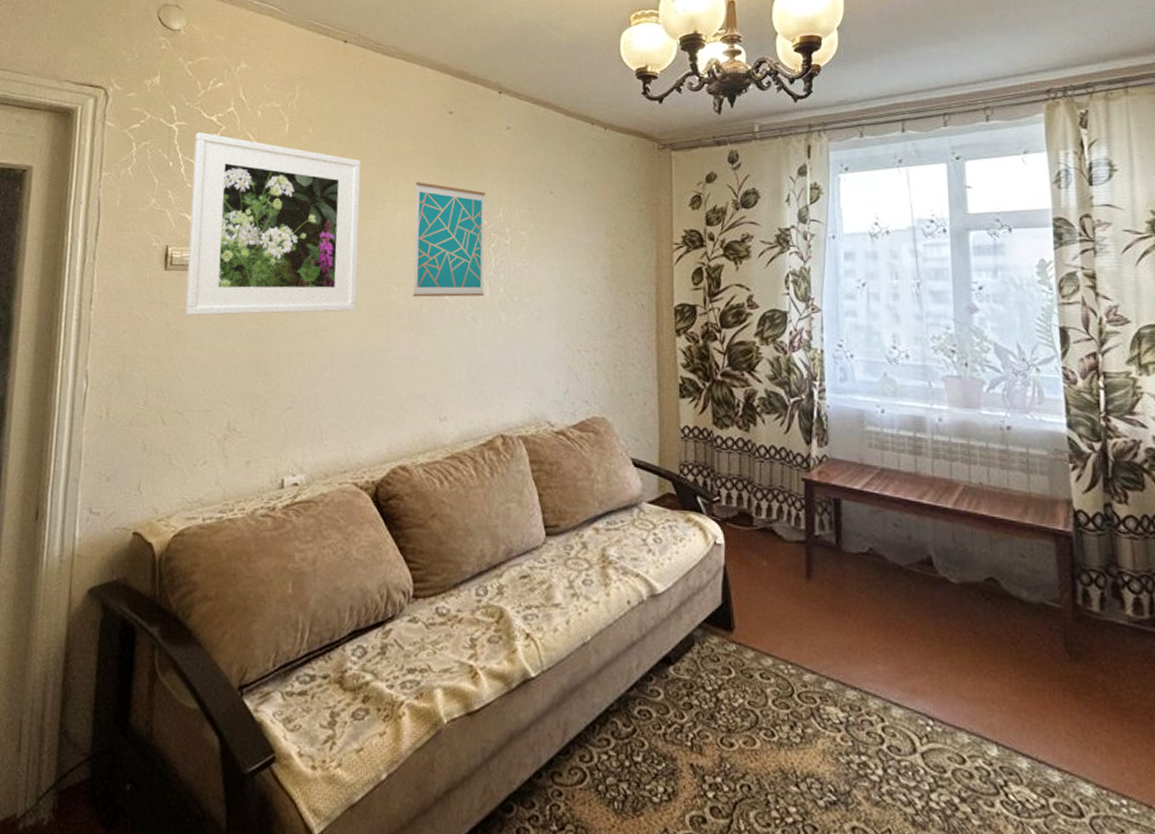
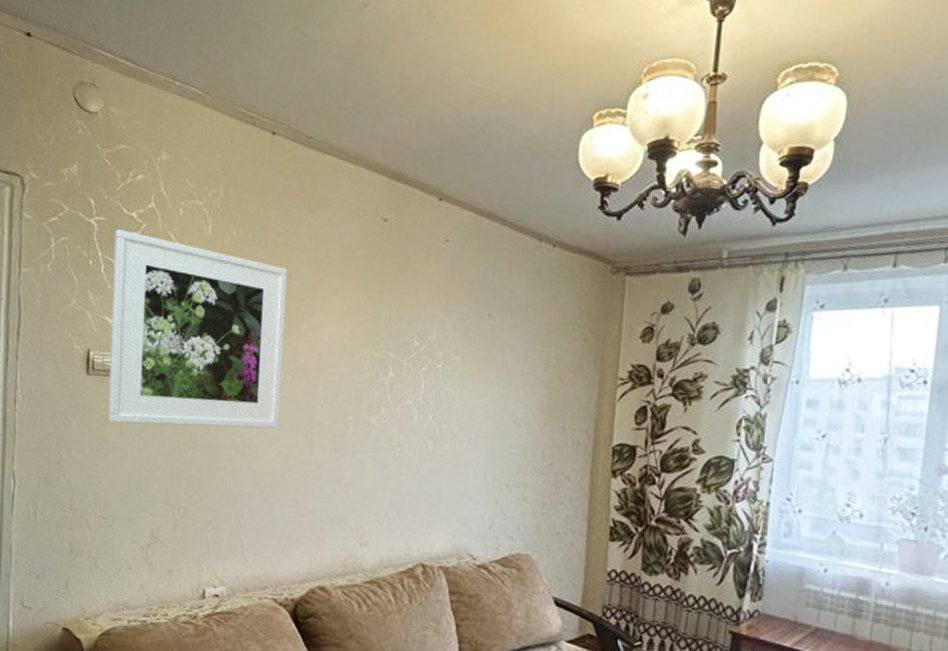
wall art: present [412,182,485,298] -> none [337,295,419,423]

